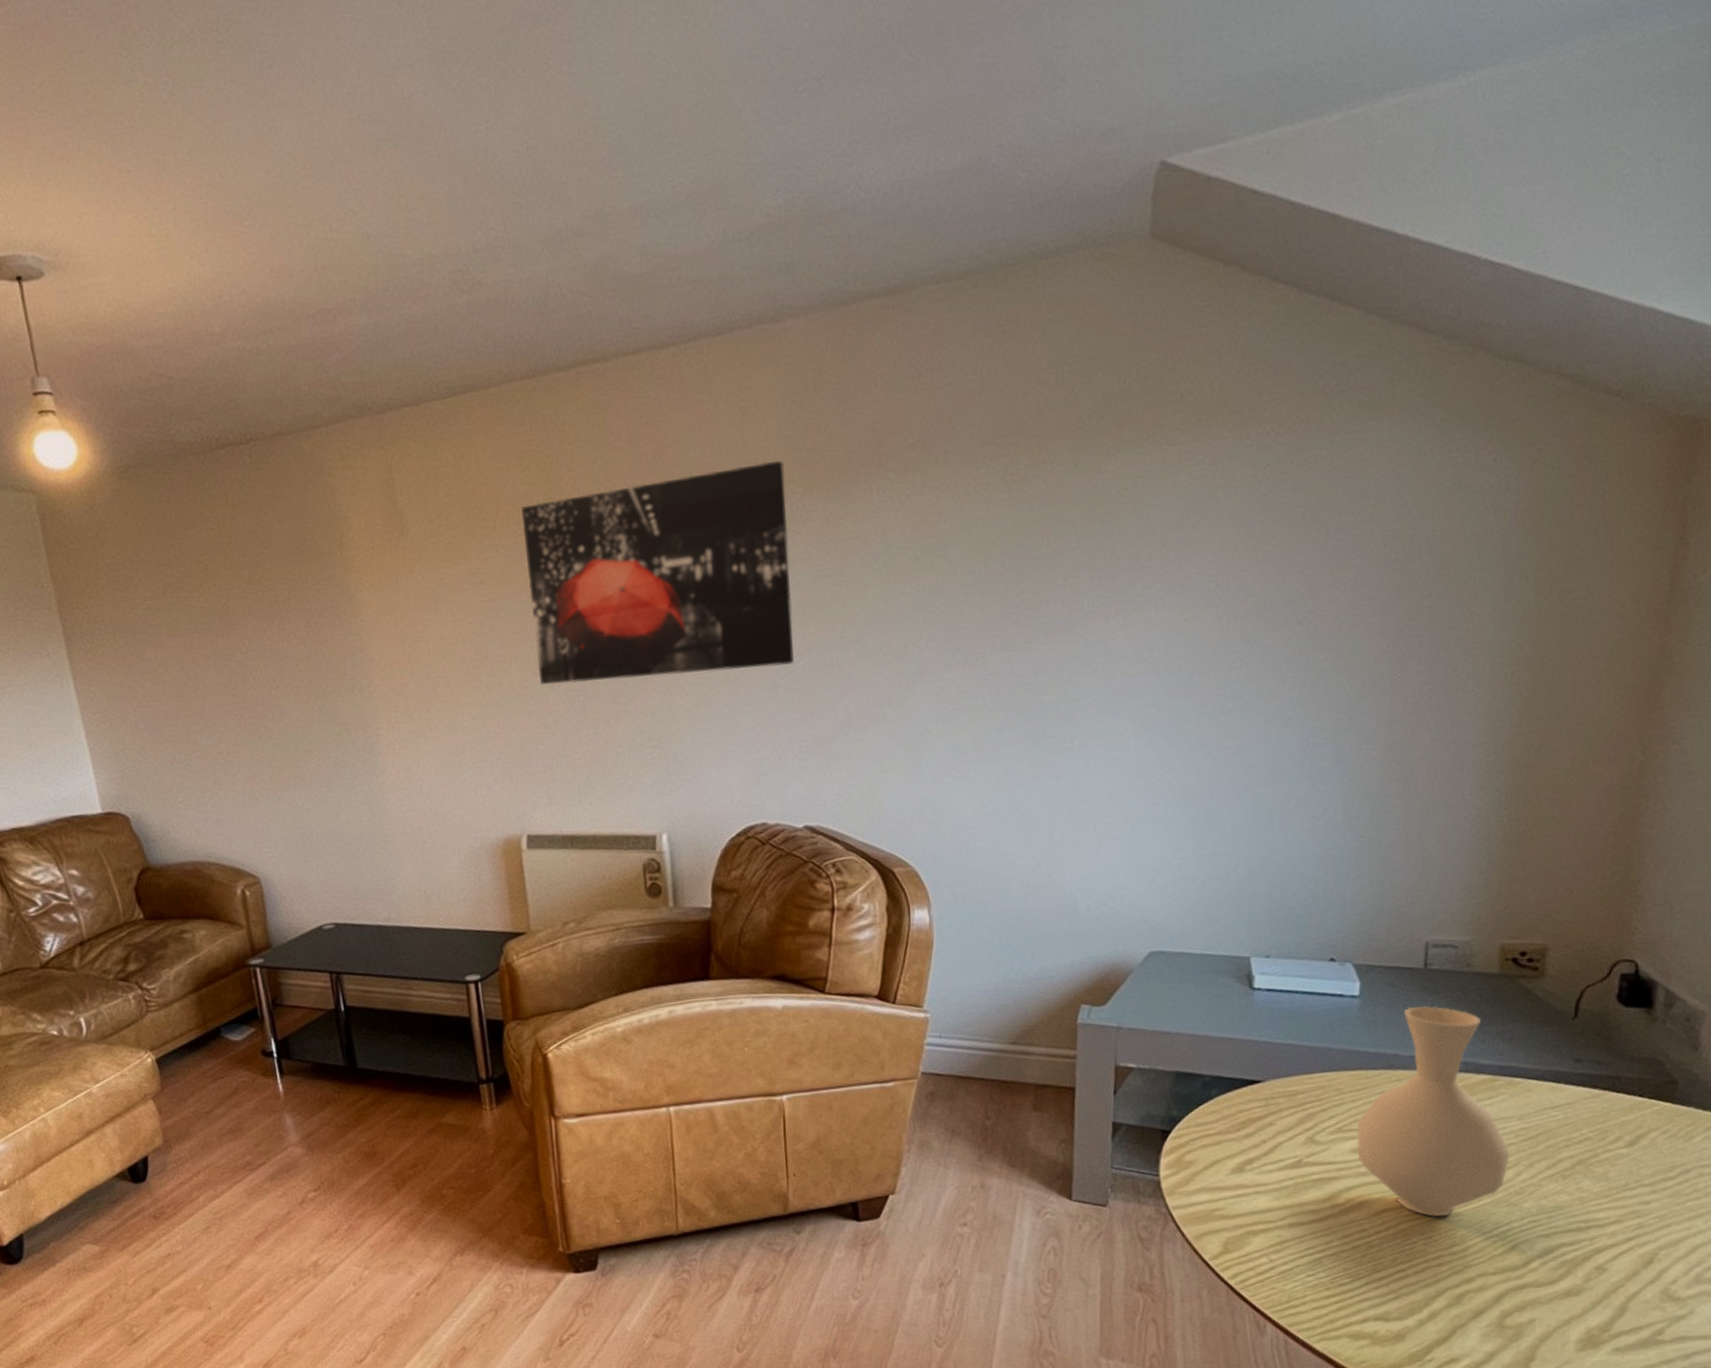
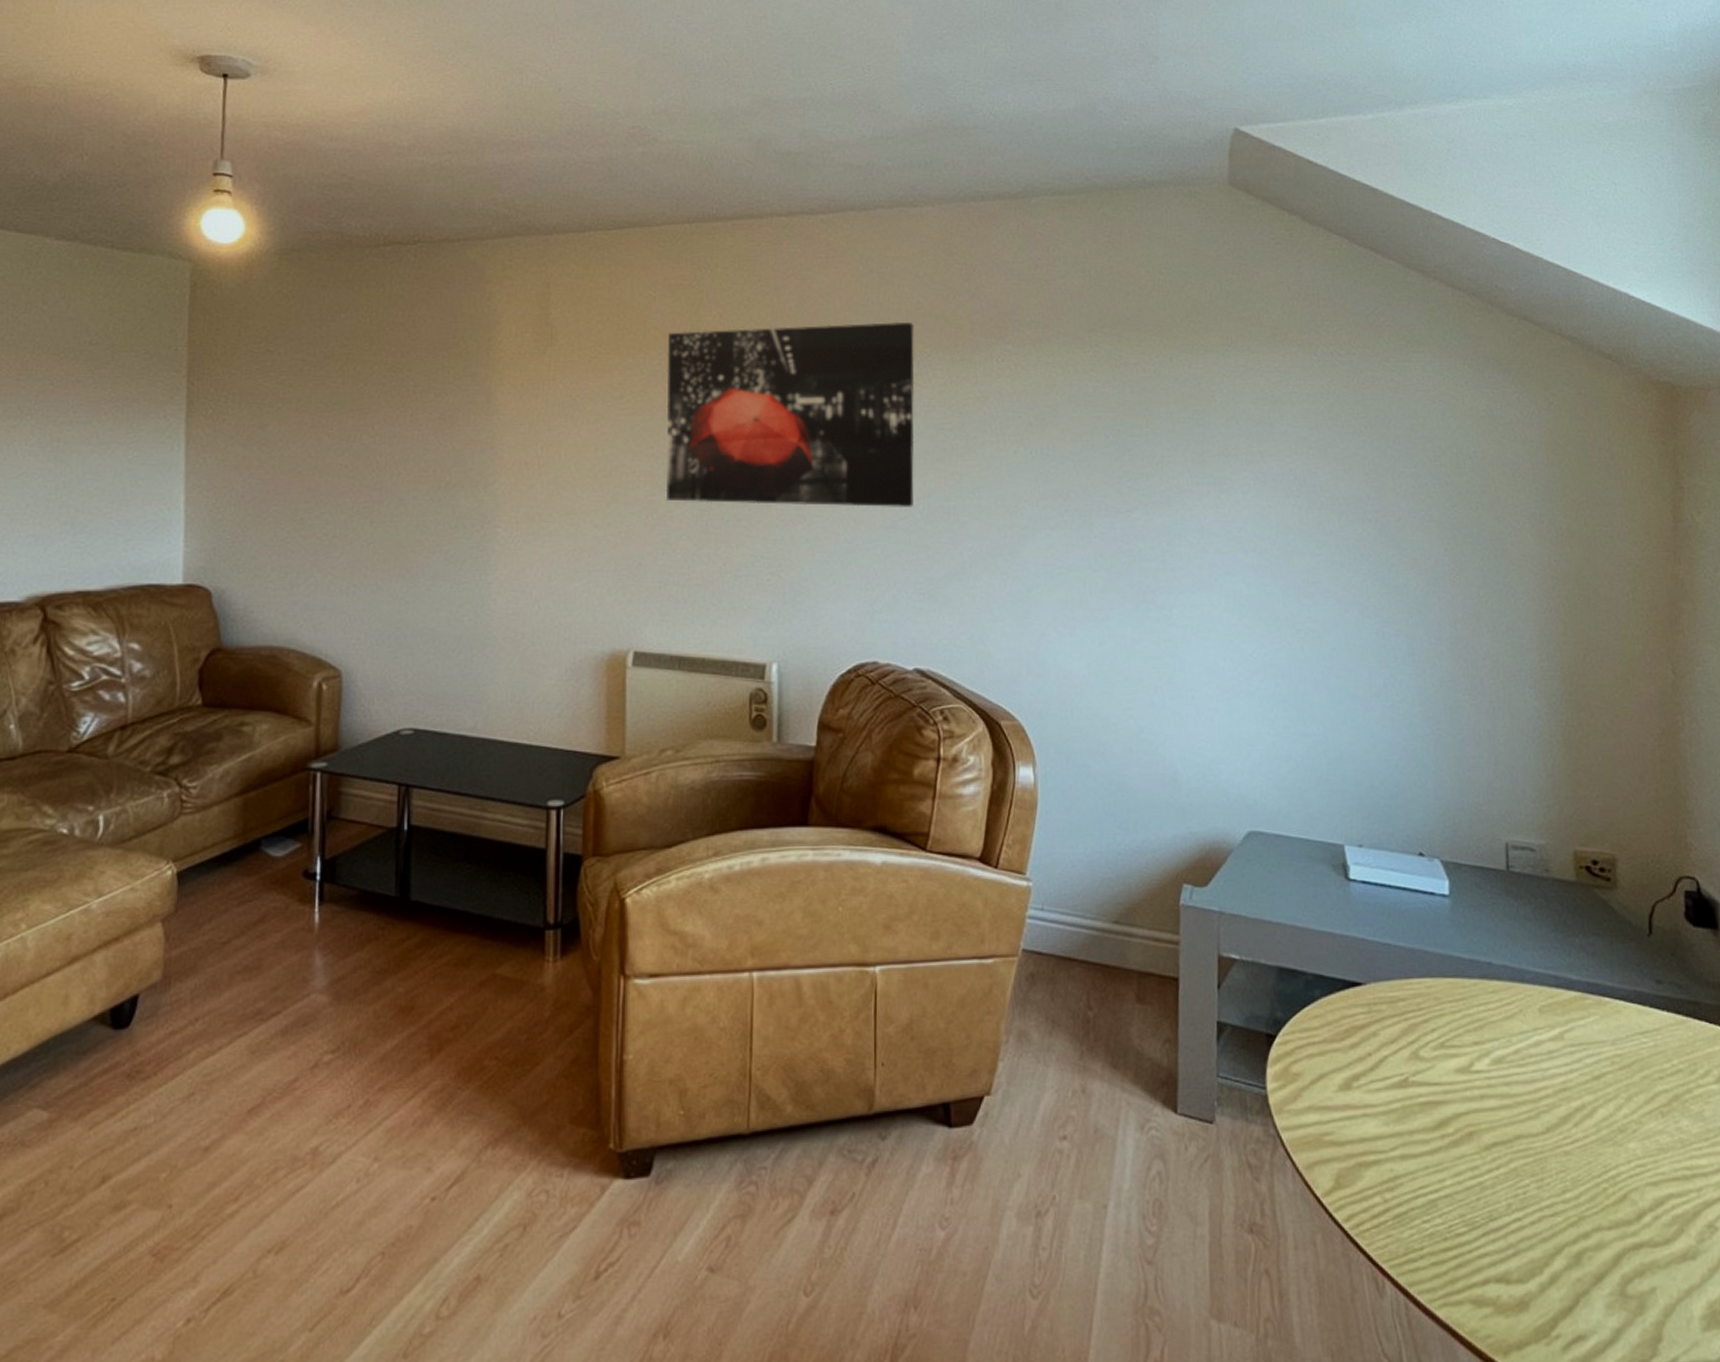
vase: present [1356,1005,1510,1217] -> none [1459,910,1609,1155]

